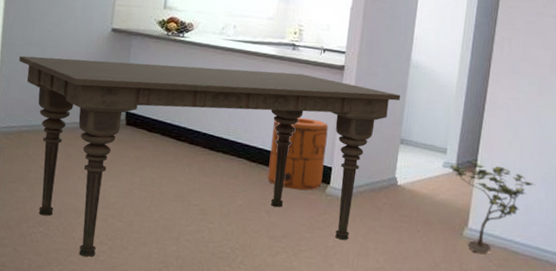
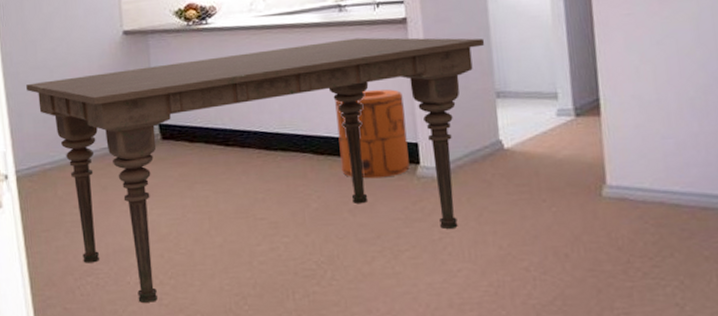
decorative plant: present [449,160,535,254] -> none [565,100,682,215]

